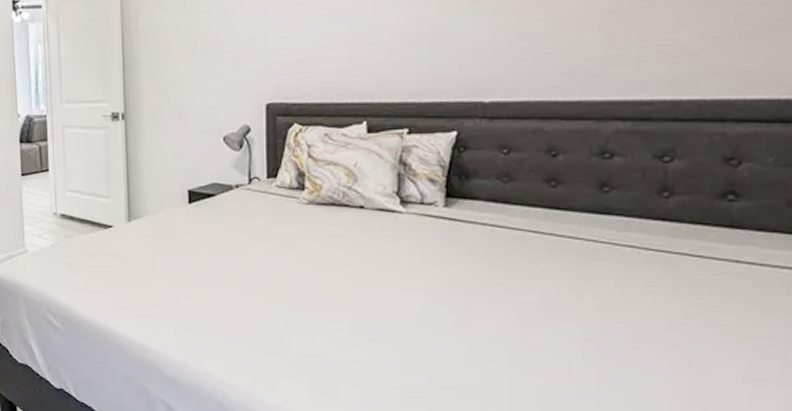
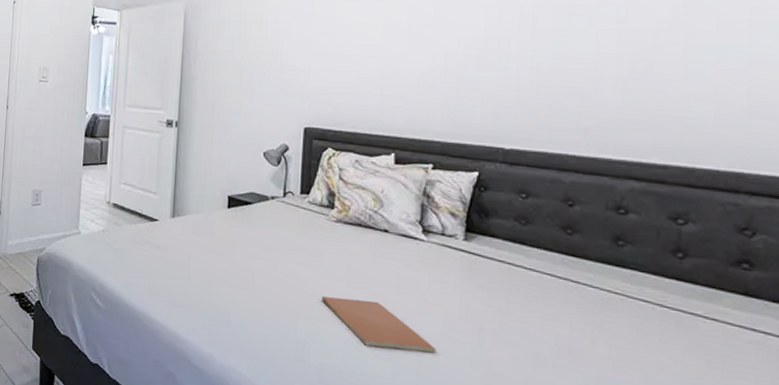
book: none [298,284,420,332] -> present [322,296,436,354]

